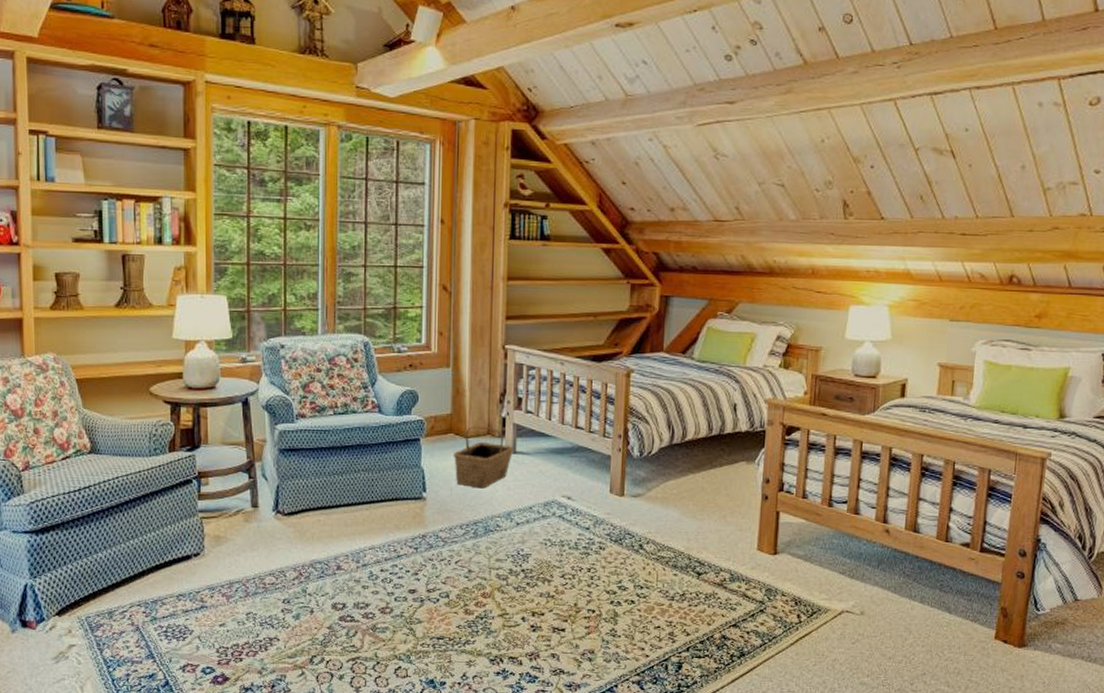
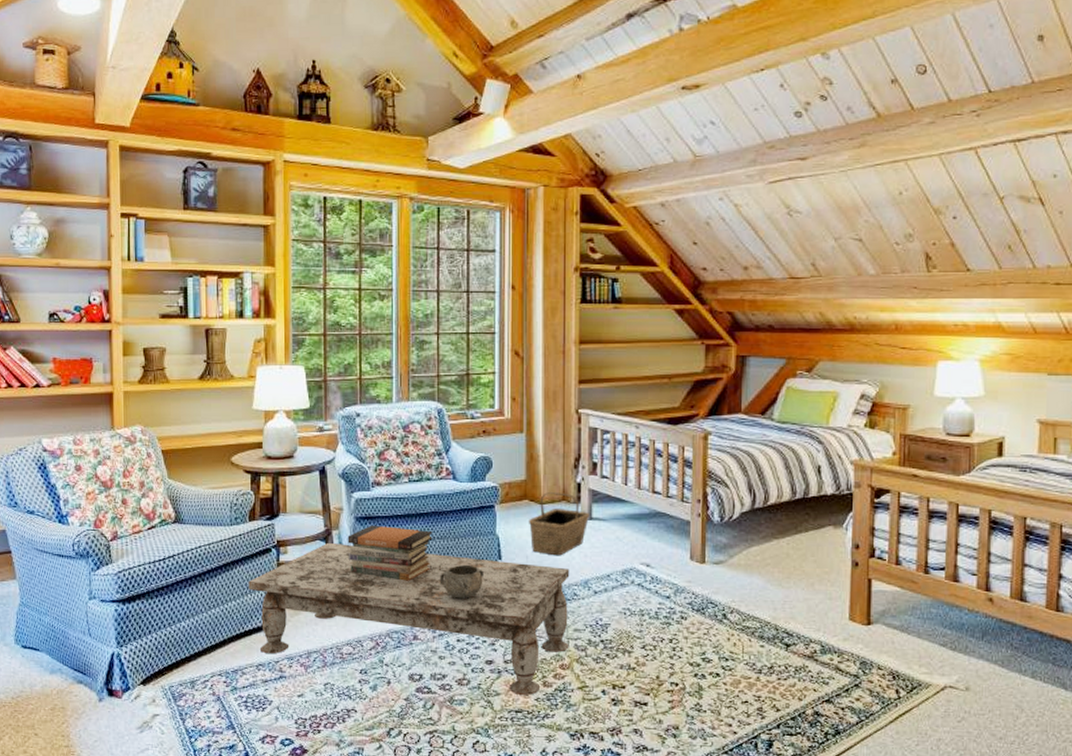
coffee table: none [168,474,493,622] -> present [248,542,570,695]
book stack: none [271,457,357,513] -> present [347,525,433,581]
decorative bowl: none [364,496,408,531] -> present [439,564,483,600]

